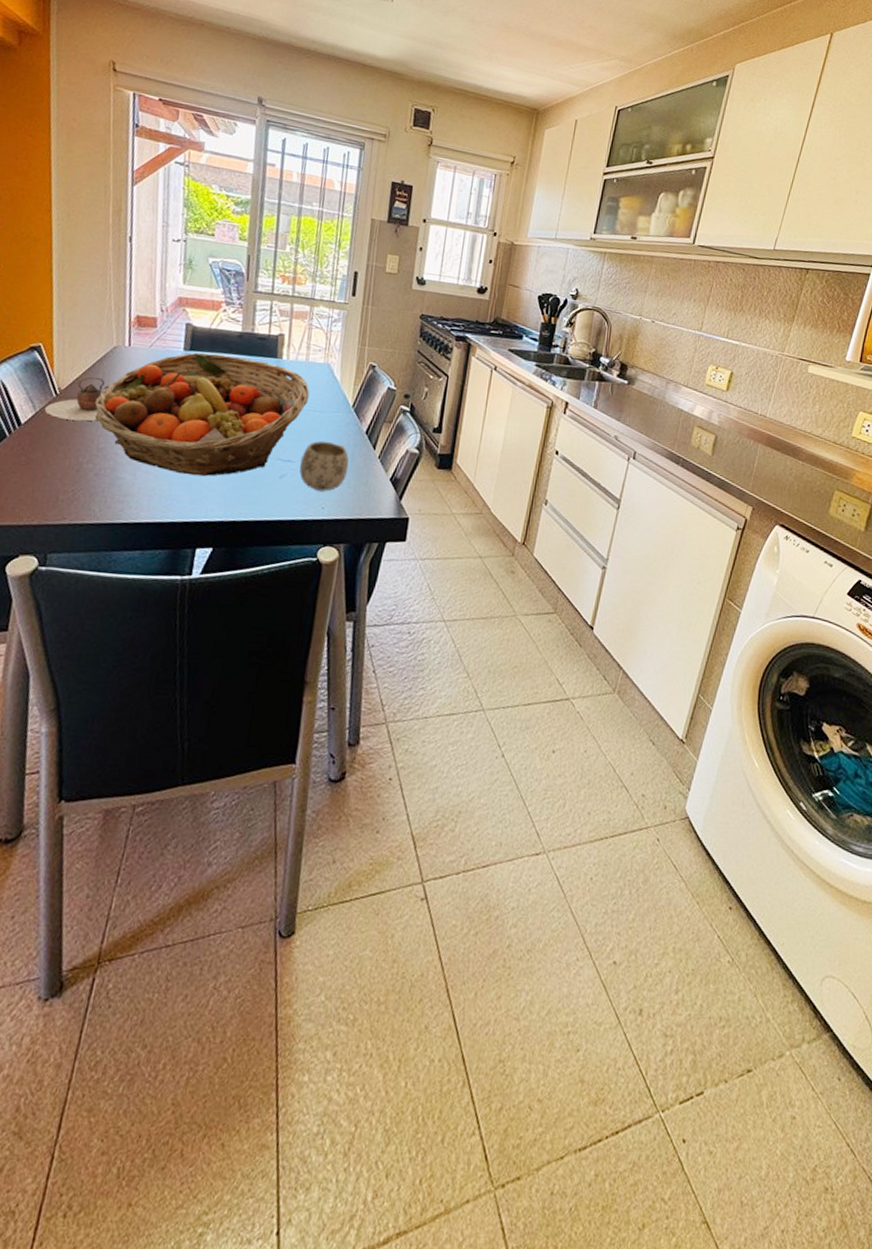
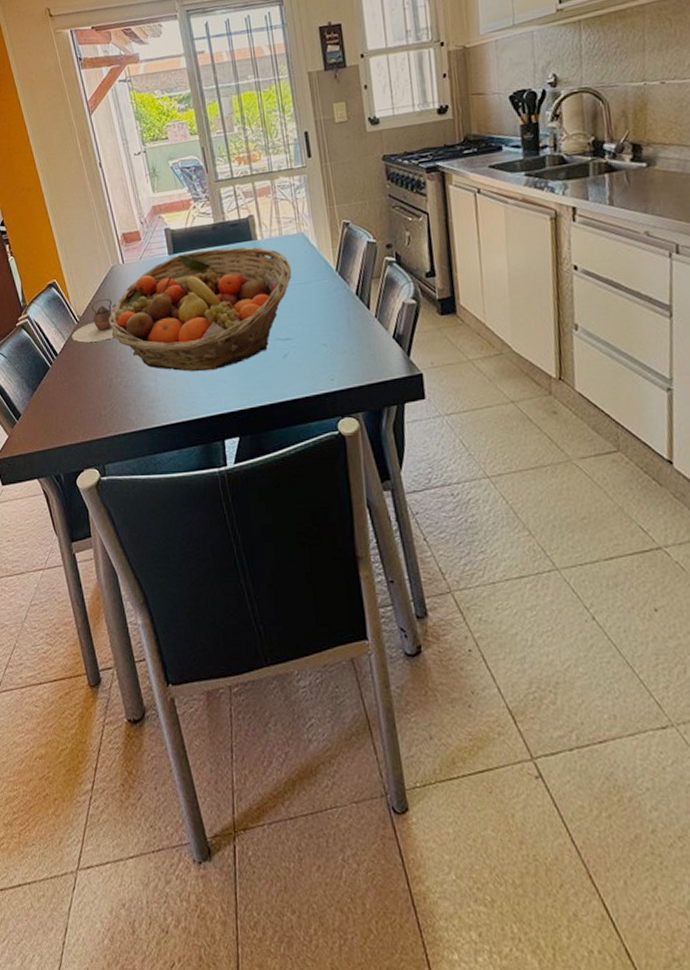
mug: present [299,440,349,492] -> none [299,311,348,364]

